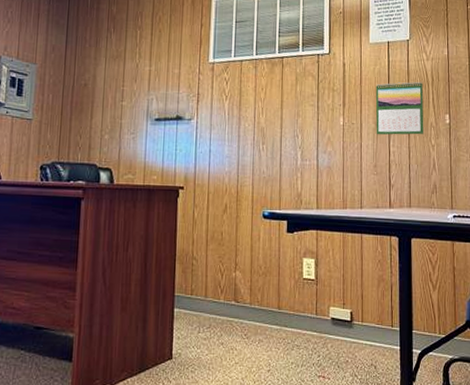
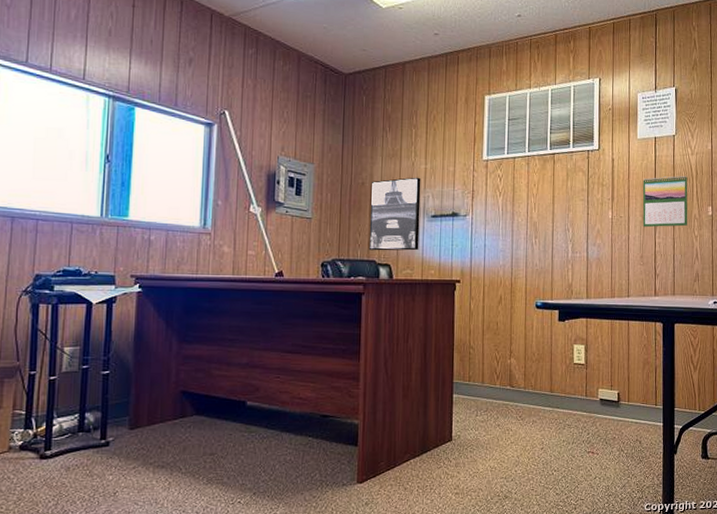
wall art: none [89,79,145,155] -> present [368,177,421,251]

